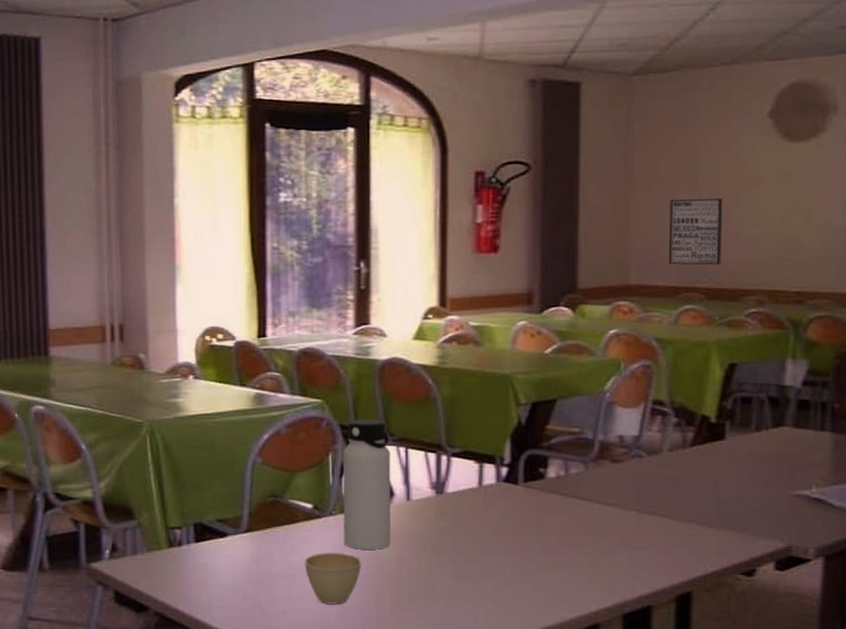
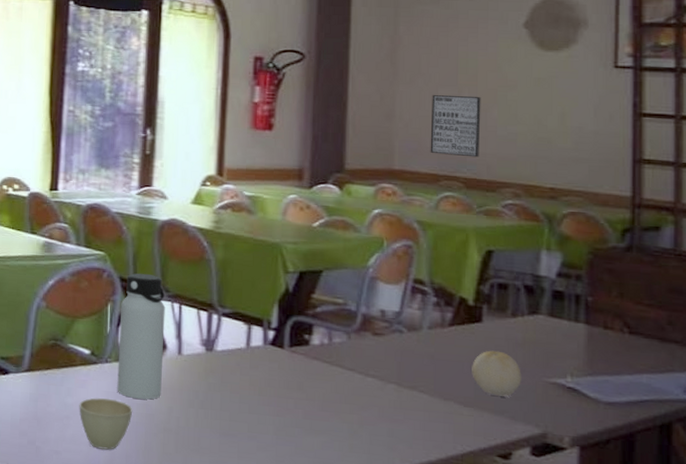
fruit: none [714,467,767,513] -> present [472,350,523,397]

